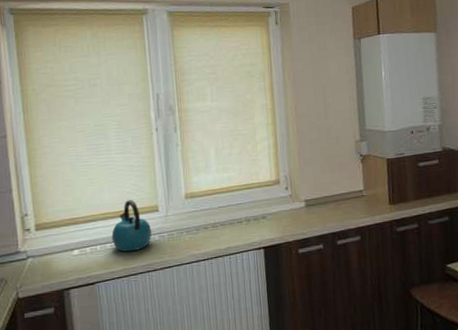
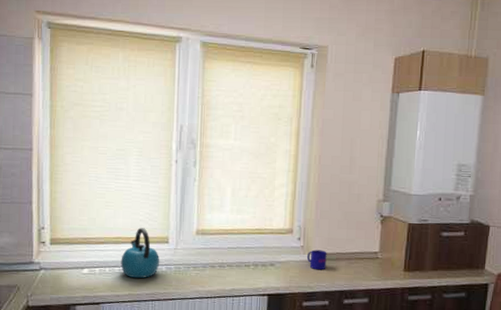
mug: none [296,196,316,216] -> present [307,249,327,270]

